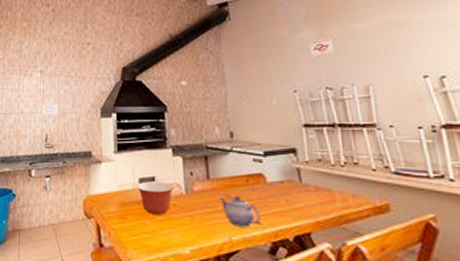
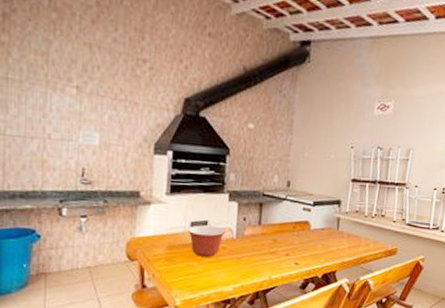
teapot: present [220,196,262,227] -> none [267,241,300,267]

